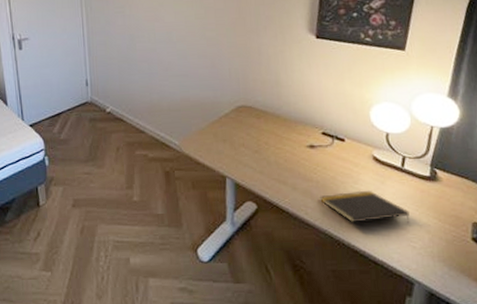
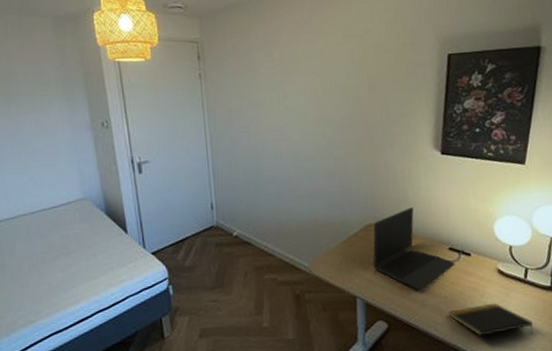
laptop: none [244,90,328,174] -> present [373,207,455,291]

